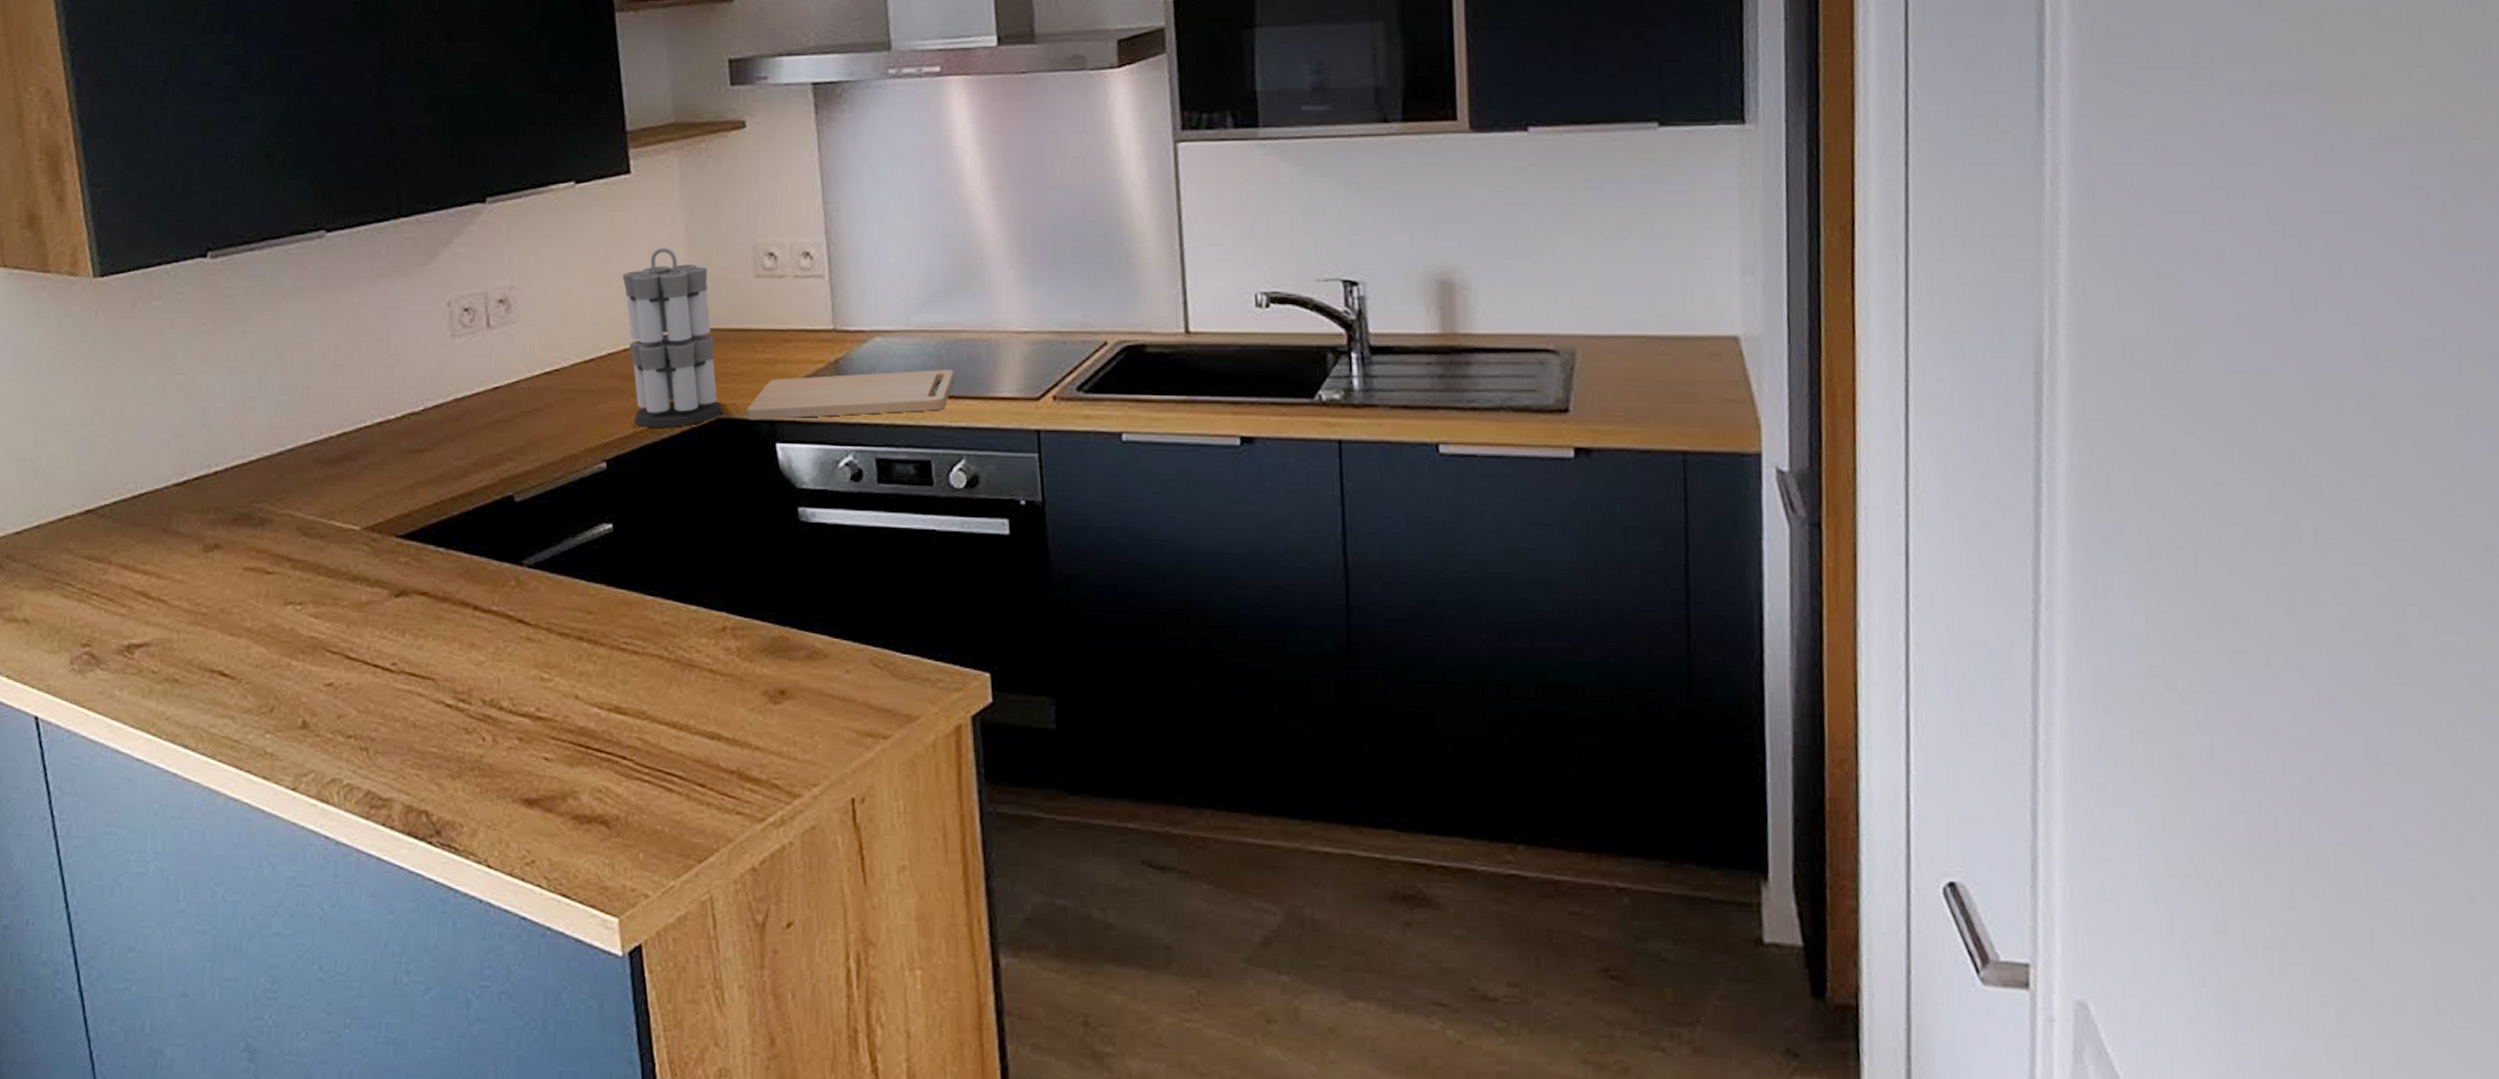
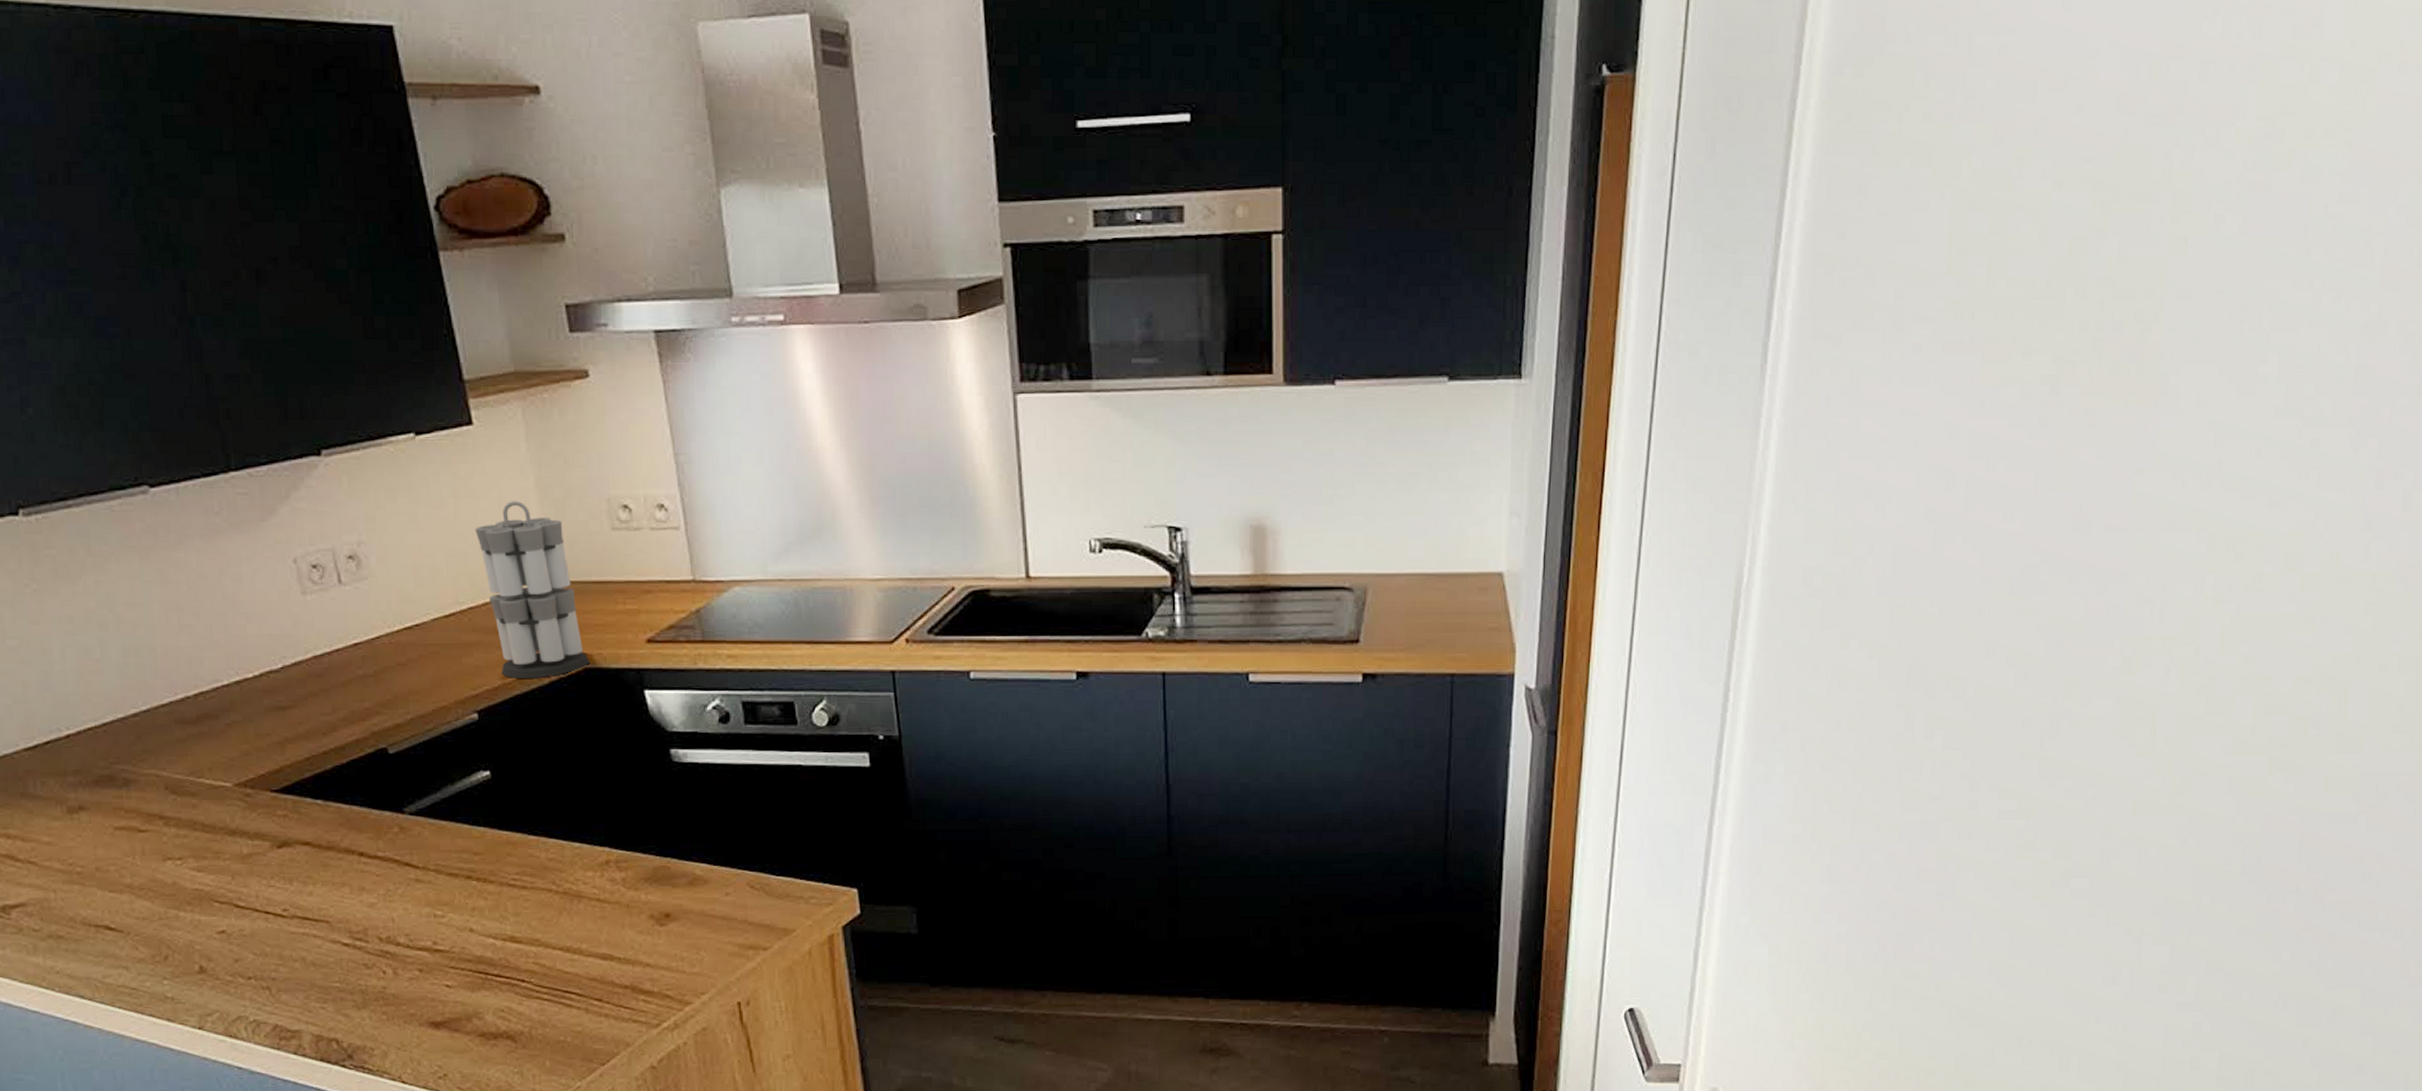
cutting board: present [746,369,955,420] -> none [612,616,813,669]

